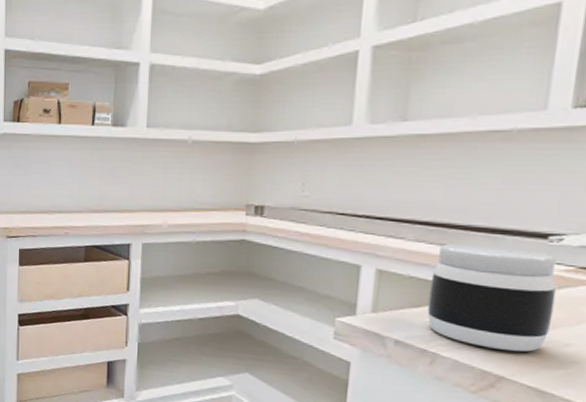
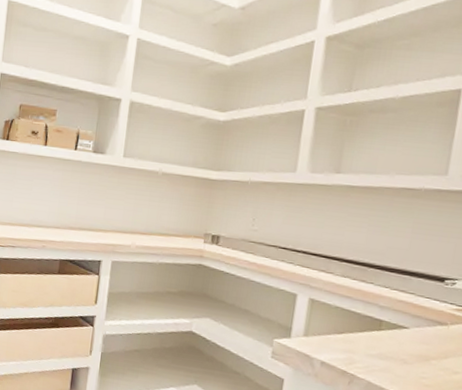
jar: present [427,243,557,352] -> none [348,280,450,377]

